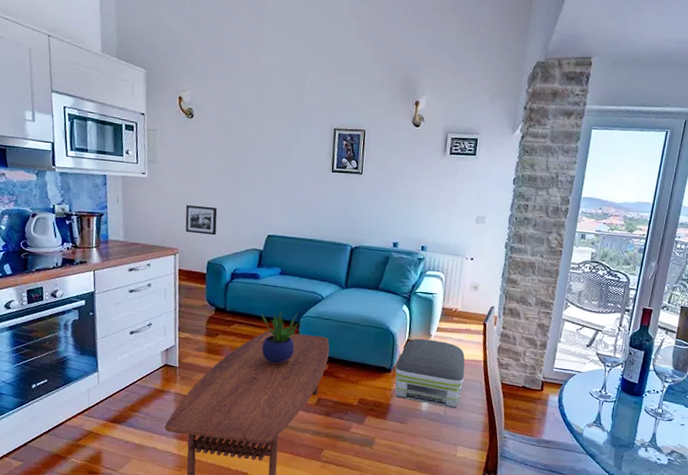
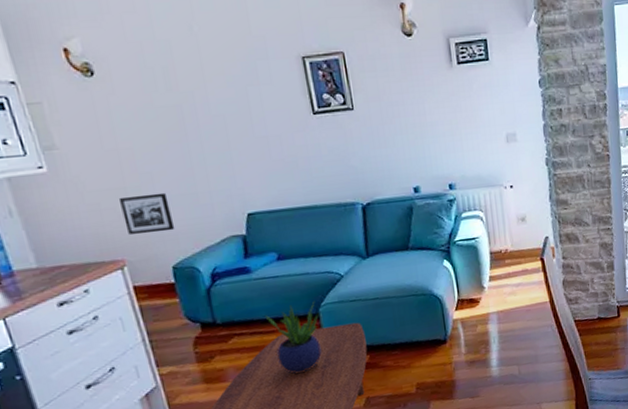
air purifier: present [395,338,465,409] -> none [450,290,534,370]

